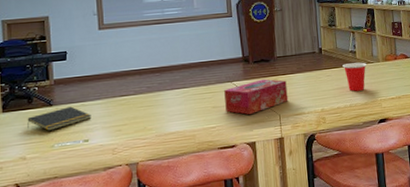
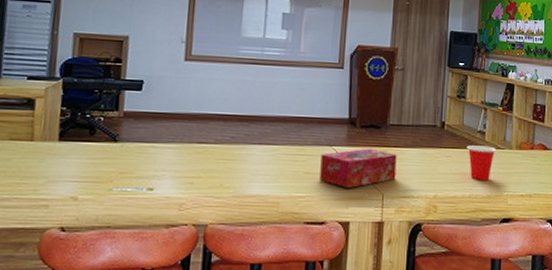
notepad: present [27,106,92,131] -> none [85,146,161,171]

